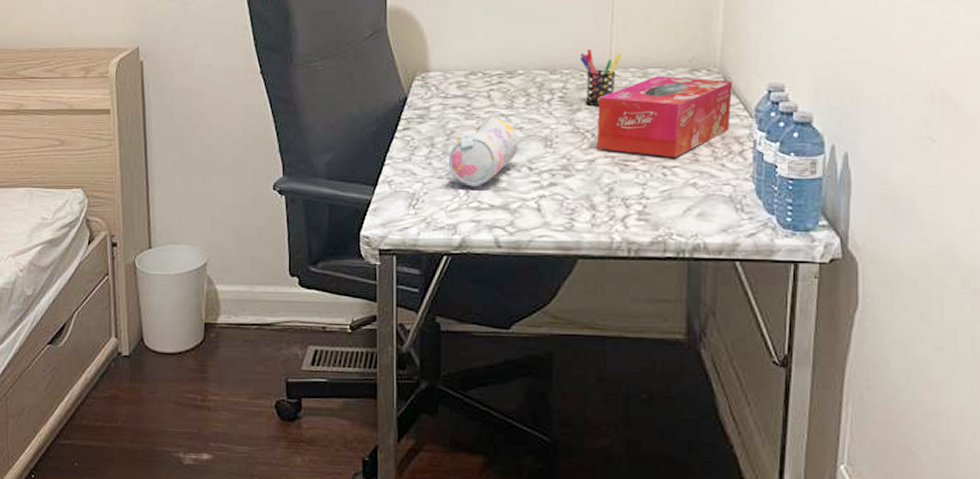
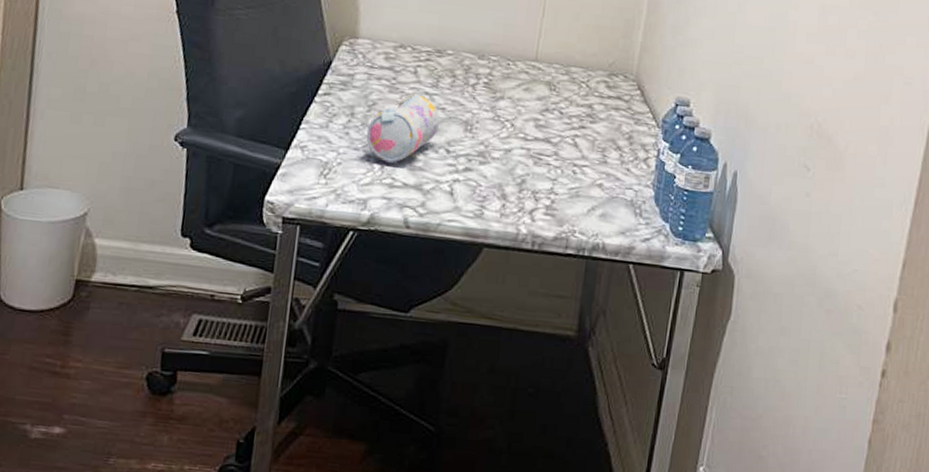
pen holder: present [581,49,622,106] -> none [508,39,548,97]
tissue box: present [596,76,732,158] -> none [514,75,645,157]

